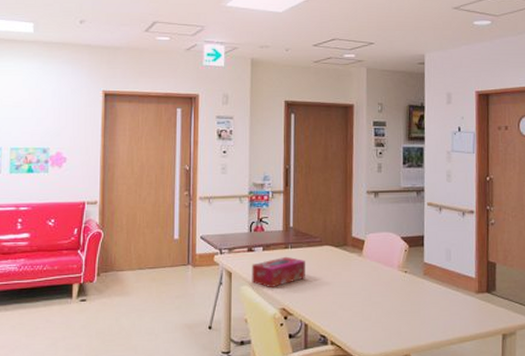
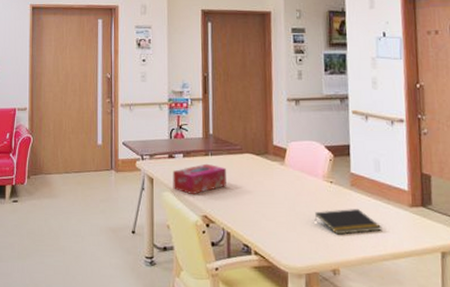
notepad: none [389,297,451,322] -> present [314,209,382,235]

